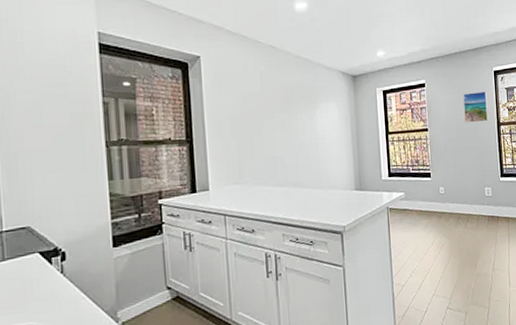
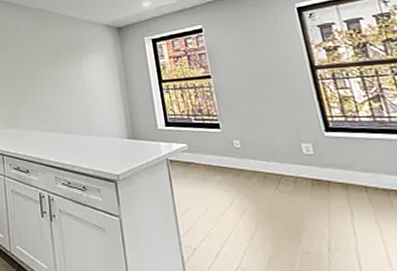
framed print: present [463,91,489,123] -> none [255,31,296,68]

